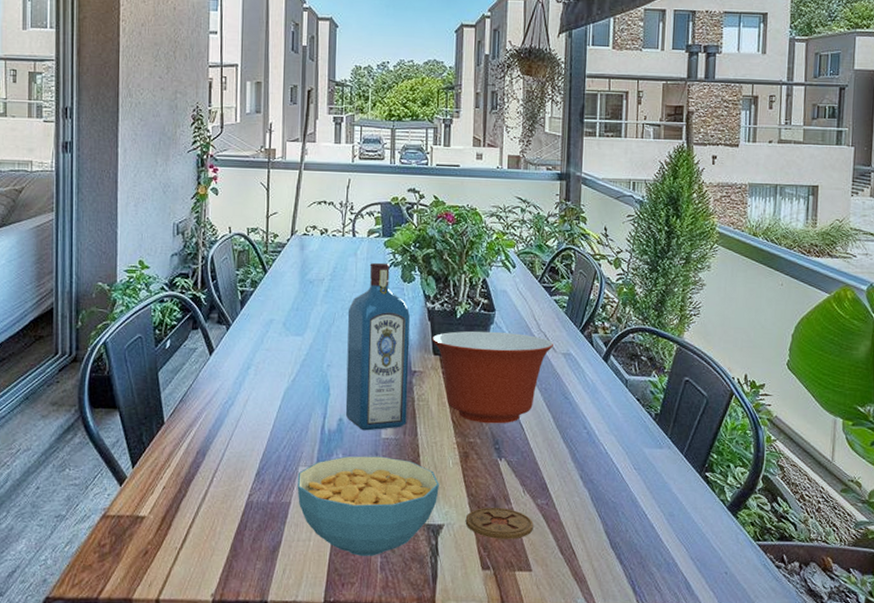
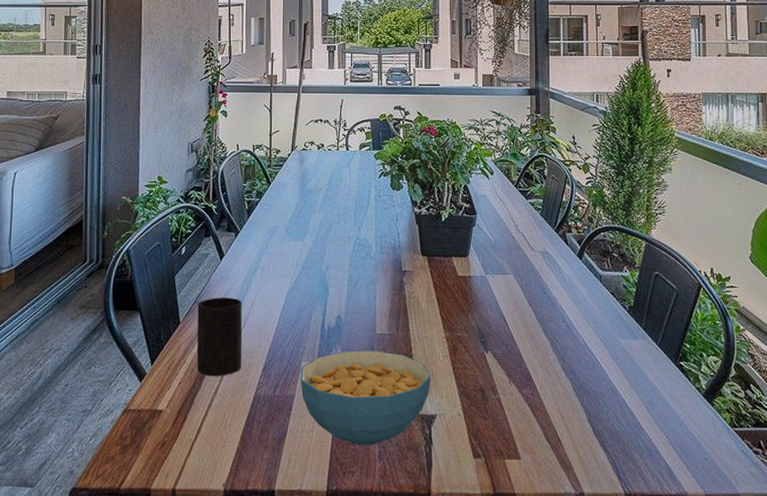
cup: none [183,396,234,482] -> present [197,297,243,377]
liquor: present [345,262,410,431] -> none [343,173,400,327]
mixing bowl: present [431,331,553,424] -> none [419,232,531,319]
coaster: present [465,507,534,539] -> none [456,397,520,428]

